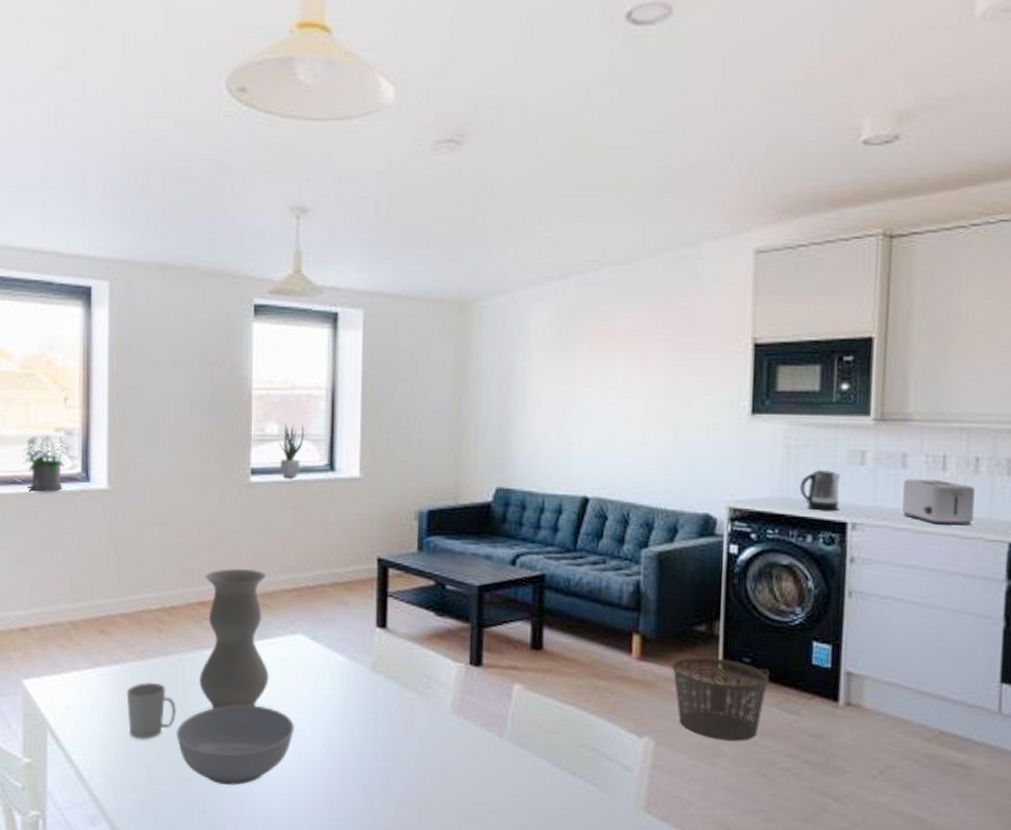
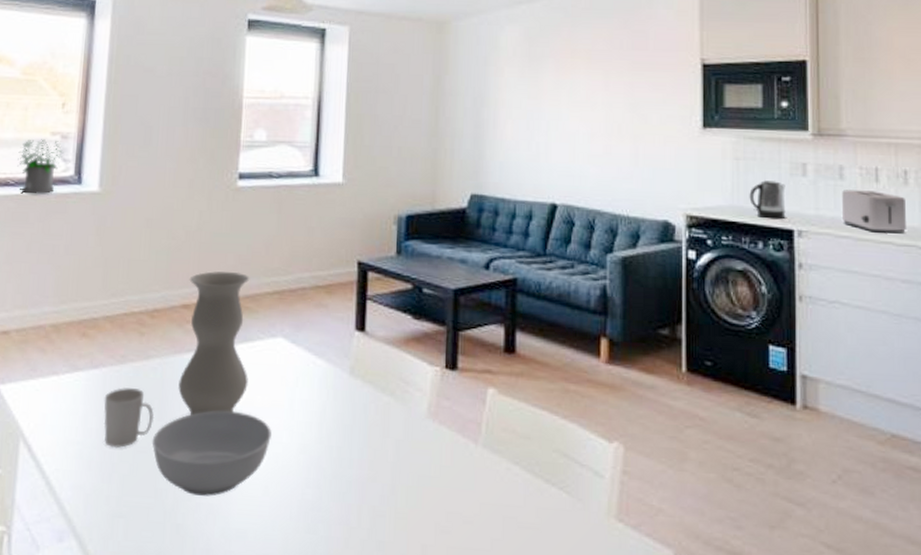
potted plant: present [279,424,304,478] -> none [266,131,291,183]
basket: present [671,656,770,741] -> none [637,360,730,446]

